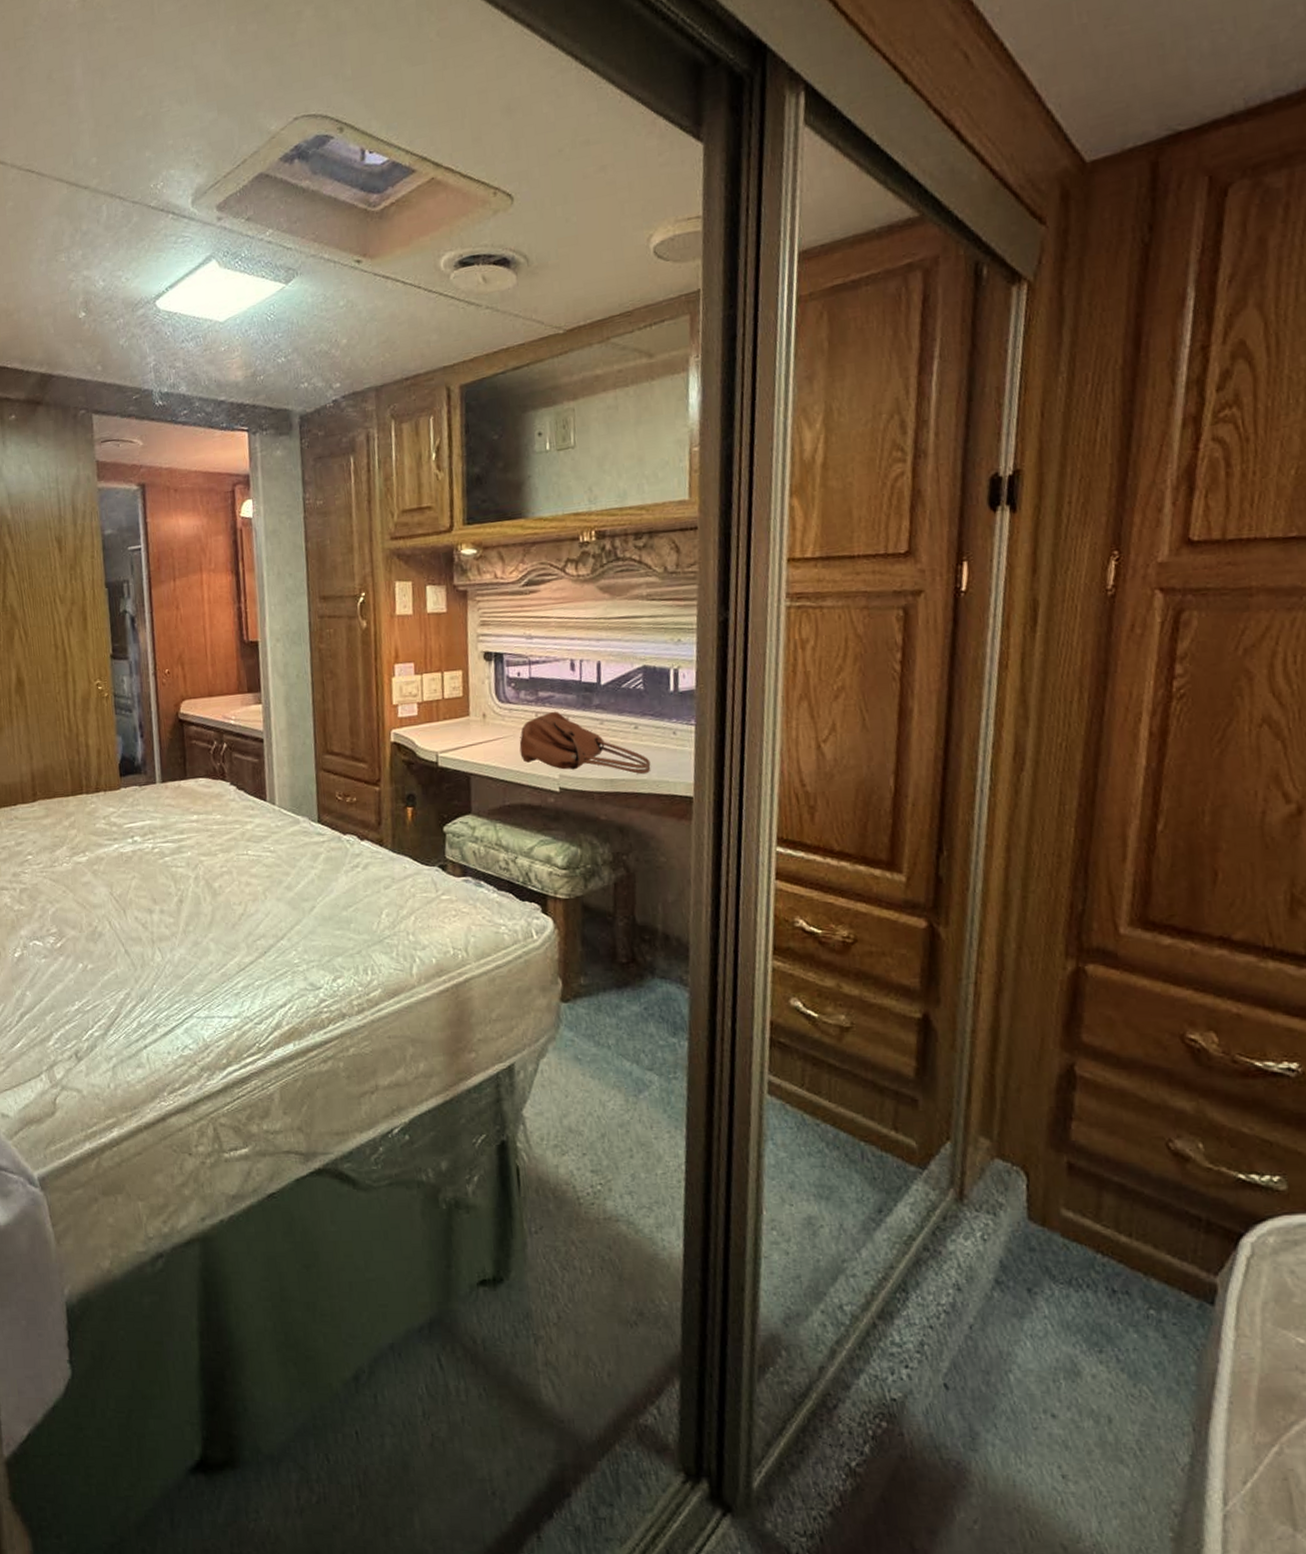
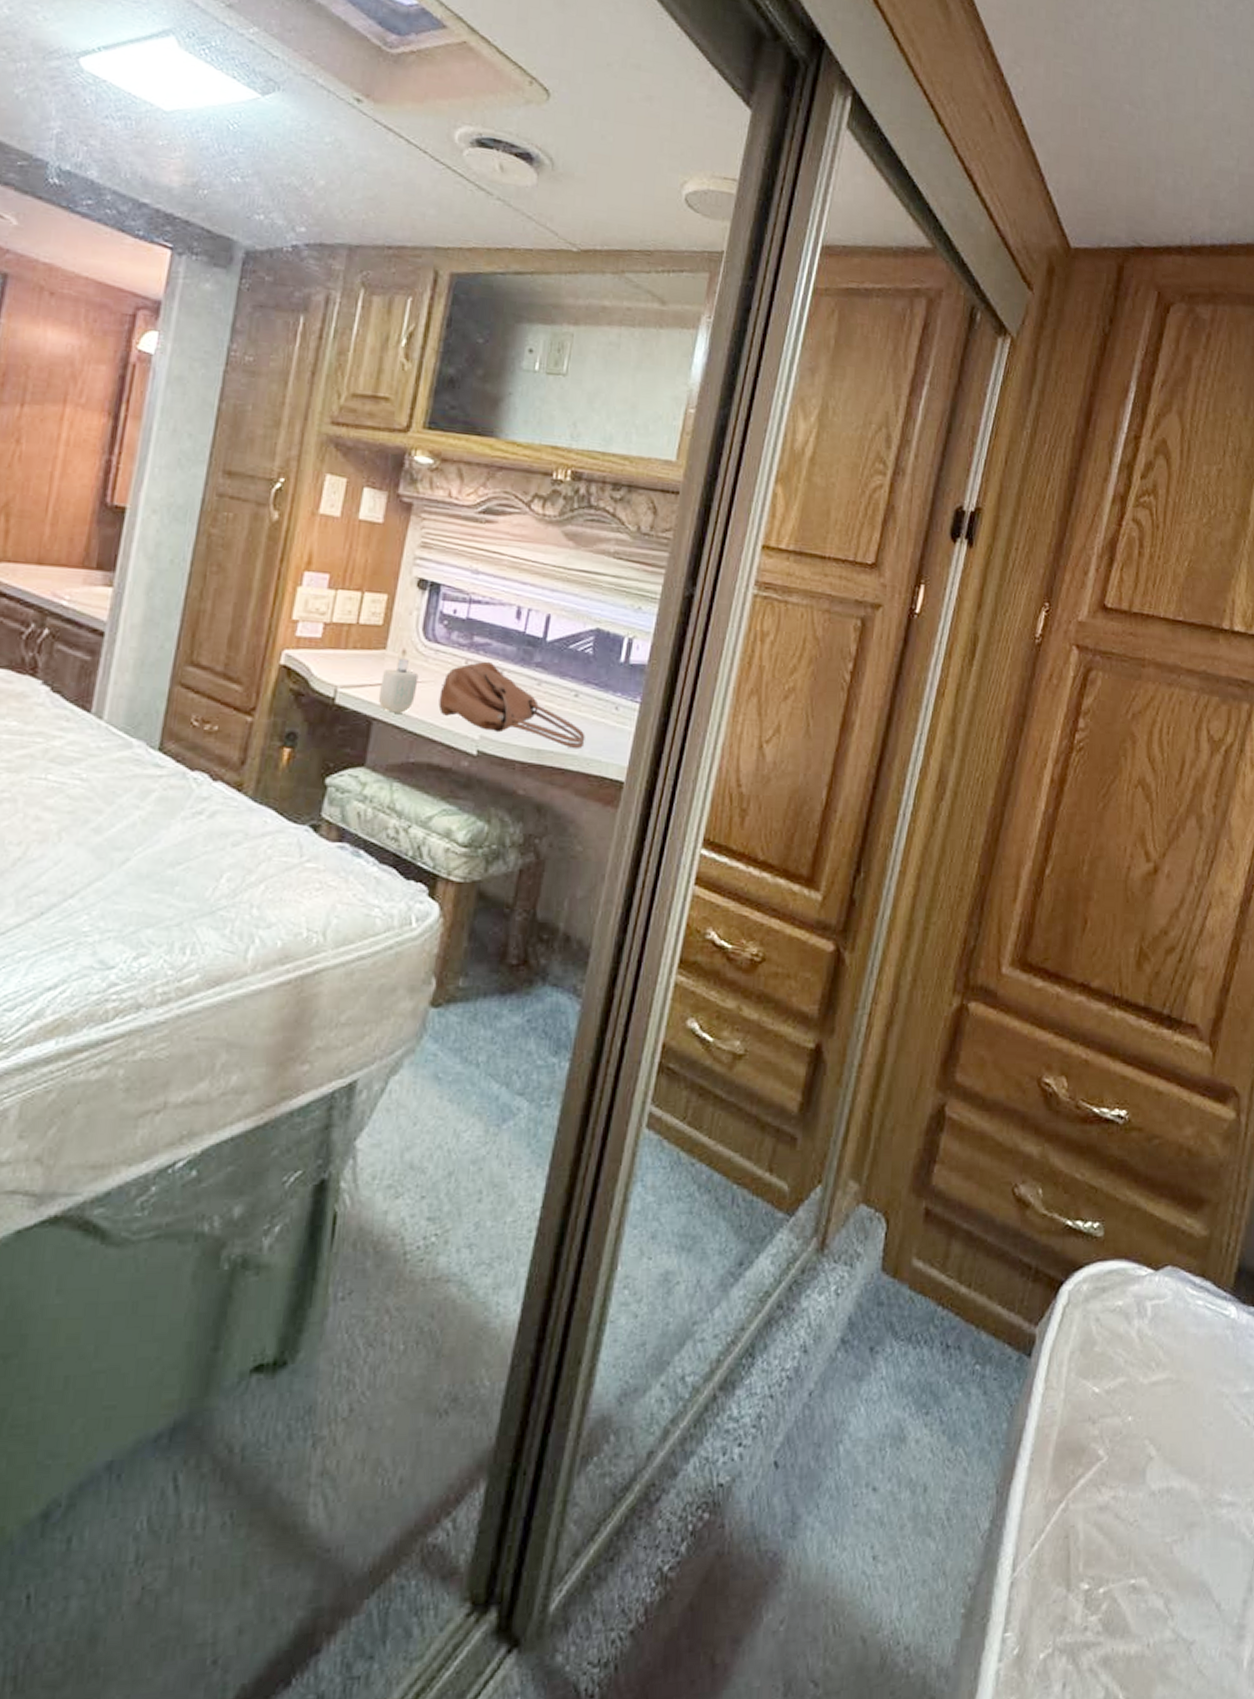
perfume: none [470,720,500,767] -> present [378,658,419,713]

